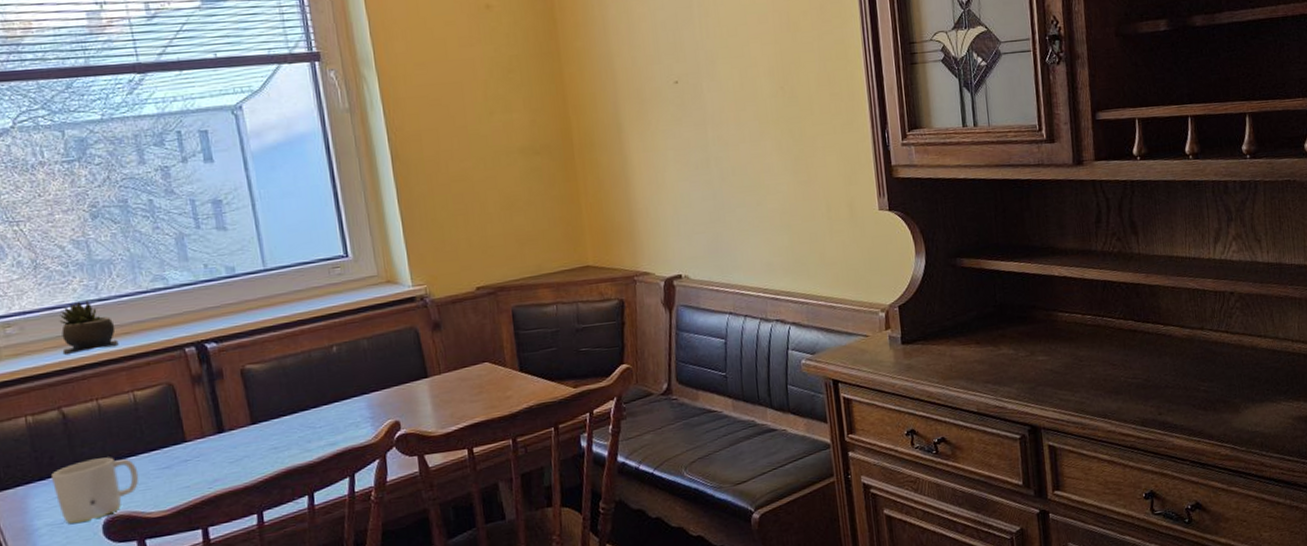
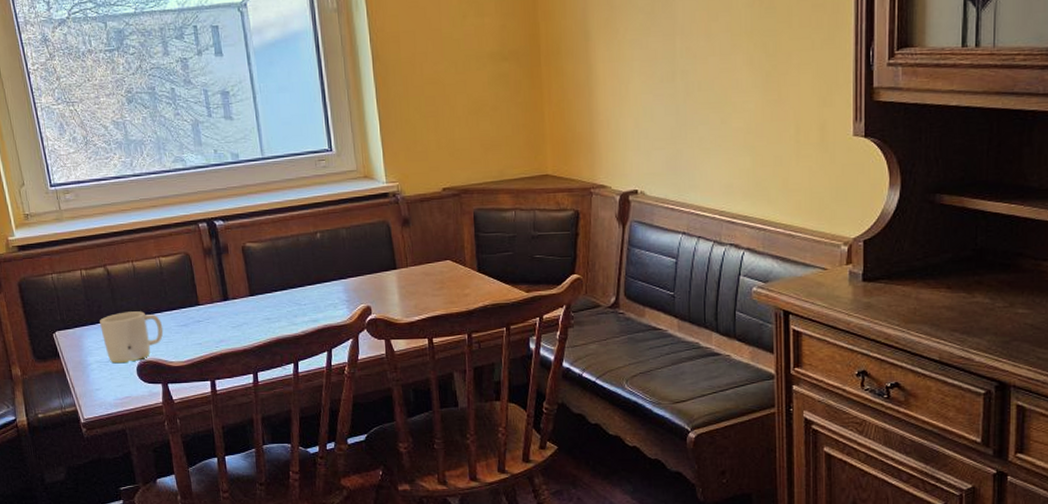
succulent plant: present [59,300,119,354] -> none [104,175,148,220]

